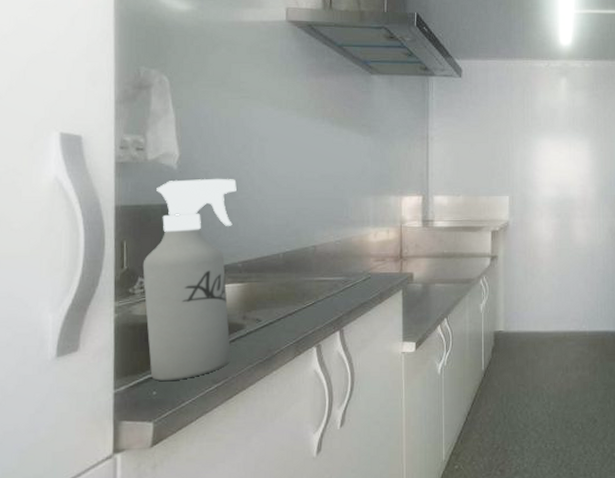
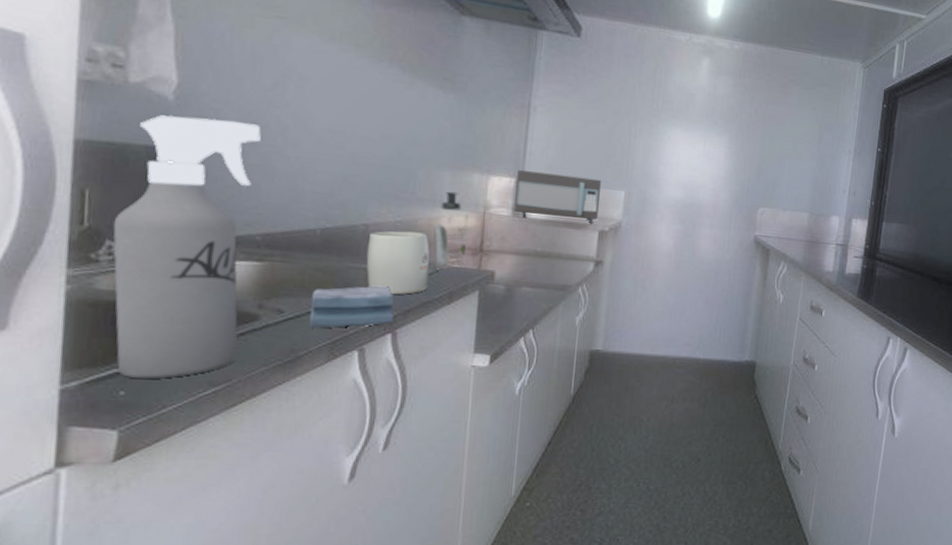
sponge: none [279,293,340,332] -> present [309,285,395,329]
mug: none [317,248,364,300] -> present [366,231,430,295]
soap dispenser: none [364,212,389,276] -> present [433,191,467,270]
microwave: none [423,189,490,226] -> present [514,170,602,223]

